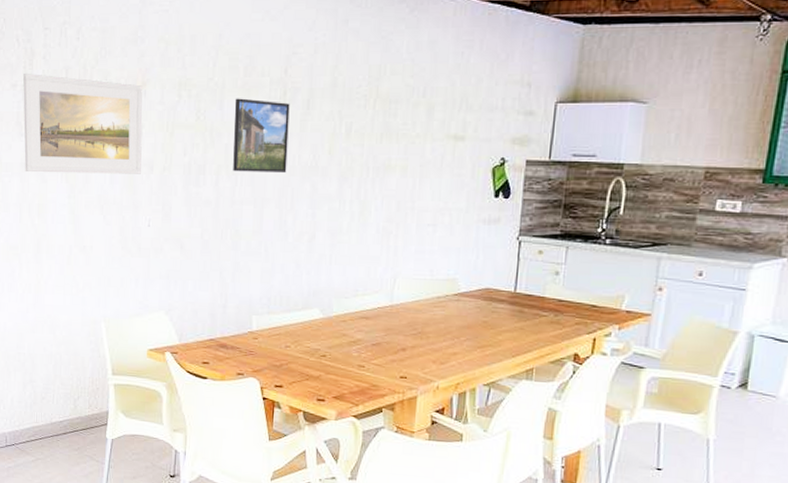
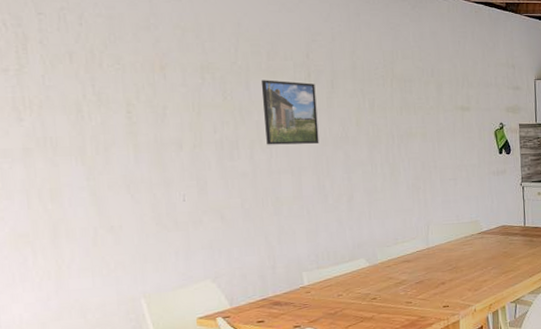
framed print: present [23,74,143,174] -> none [16,58,169,157]

